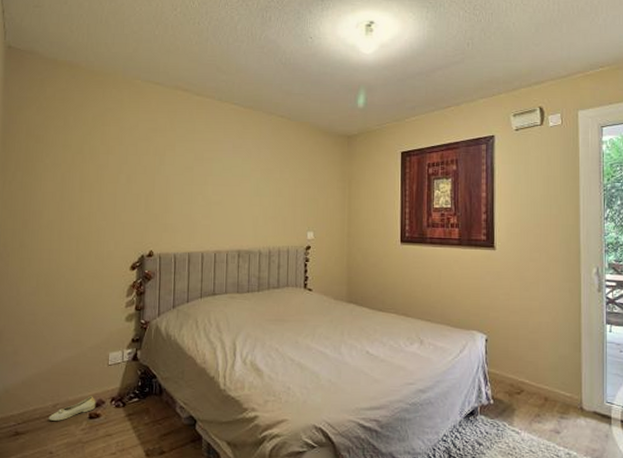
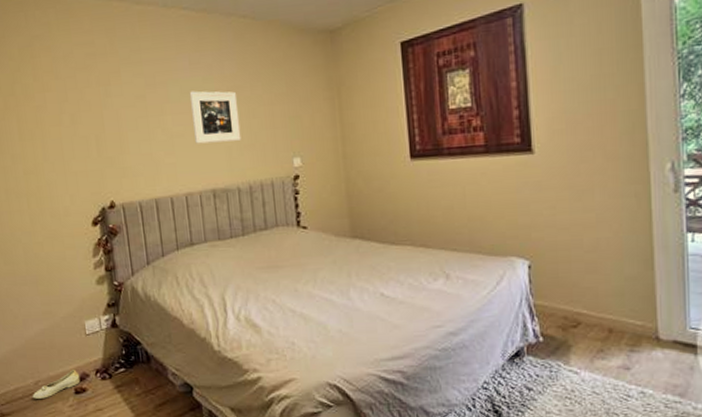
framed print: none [229,169,268,213] -> present [189,91,242,144]

